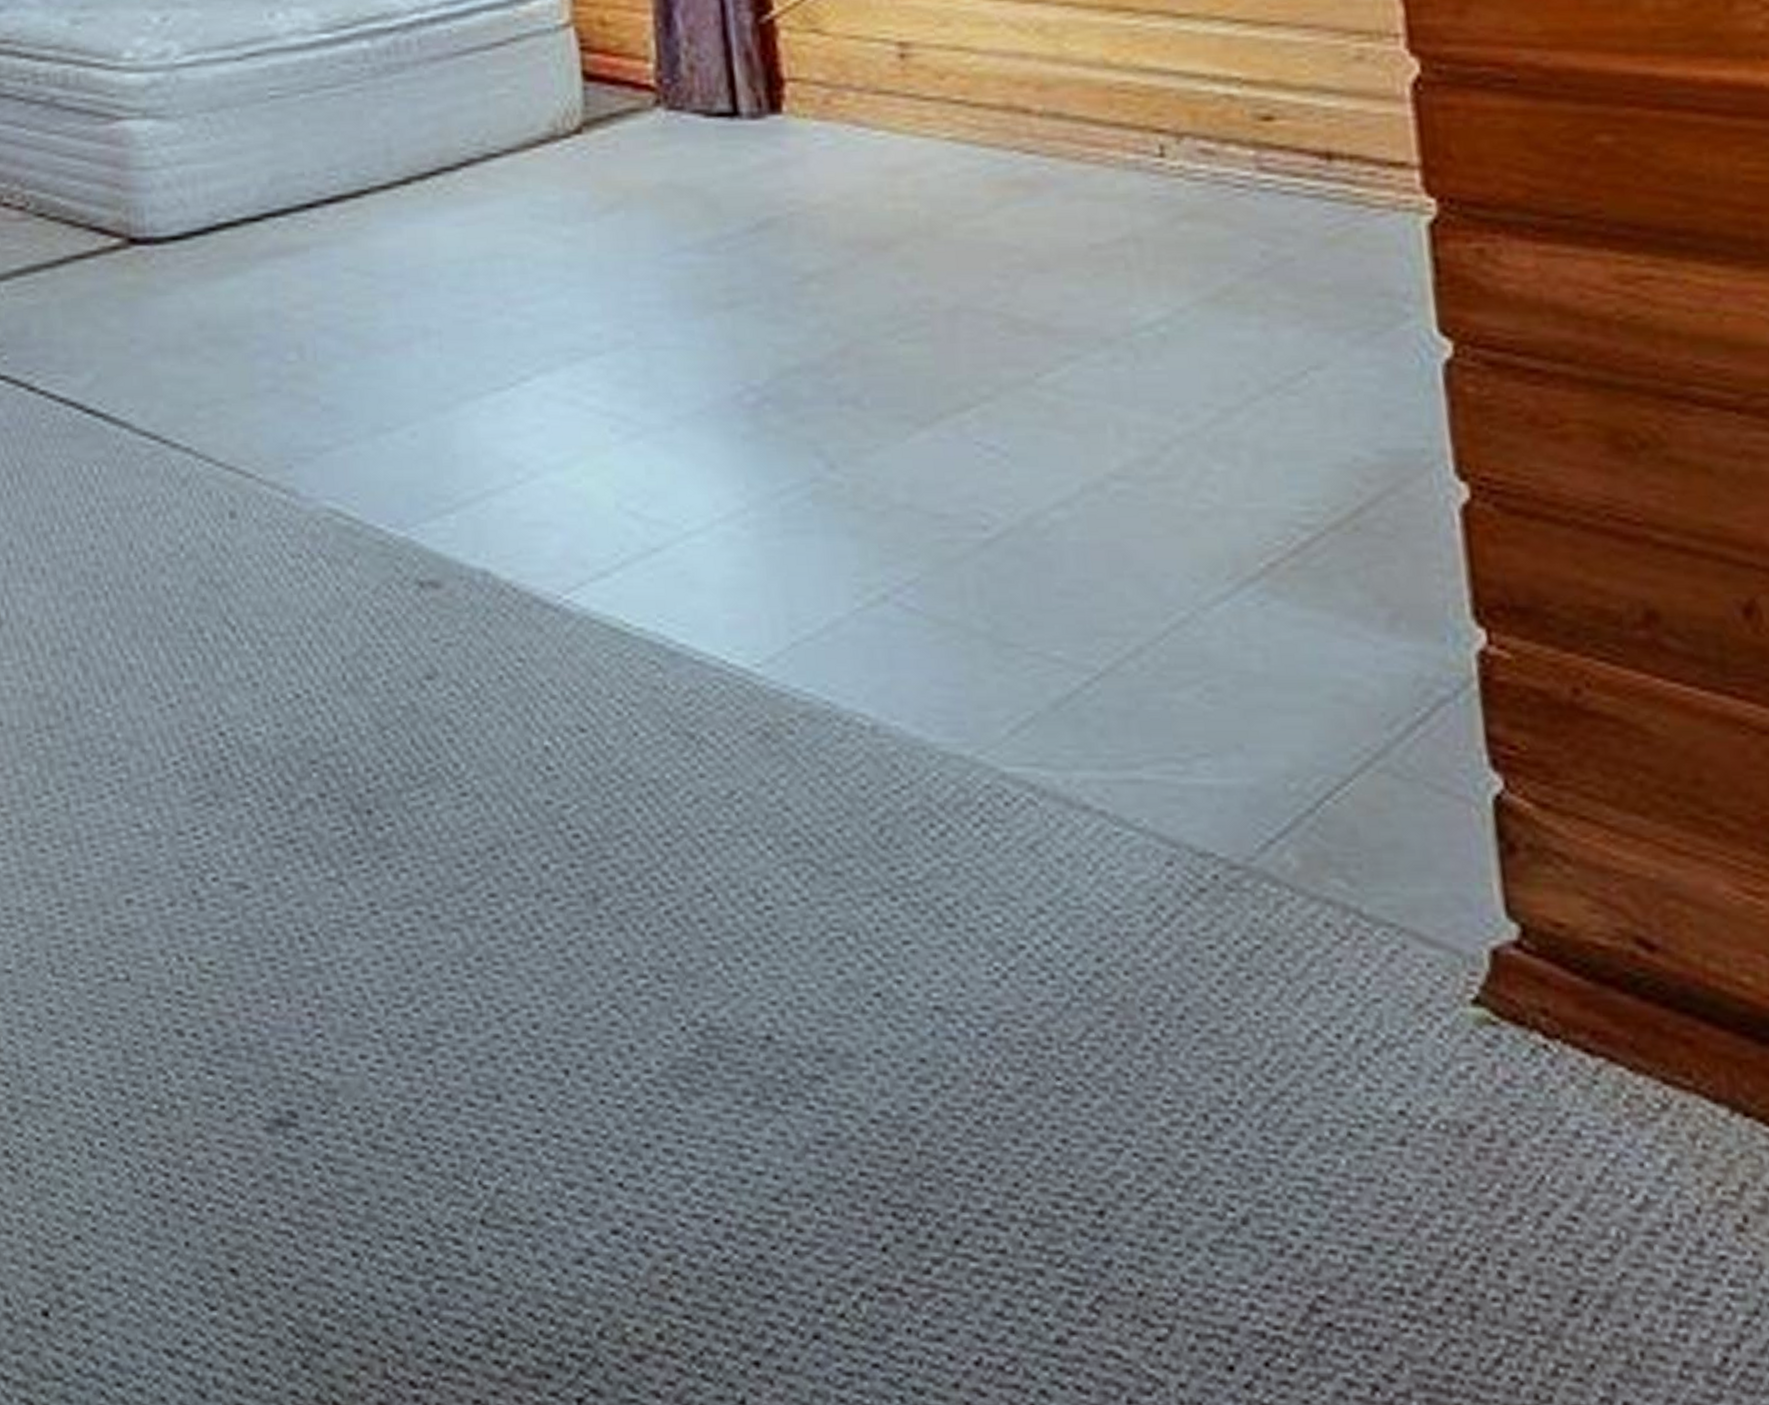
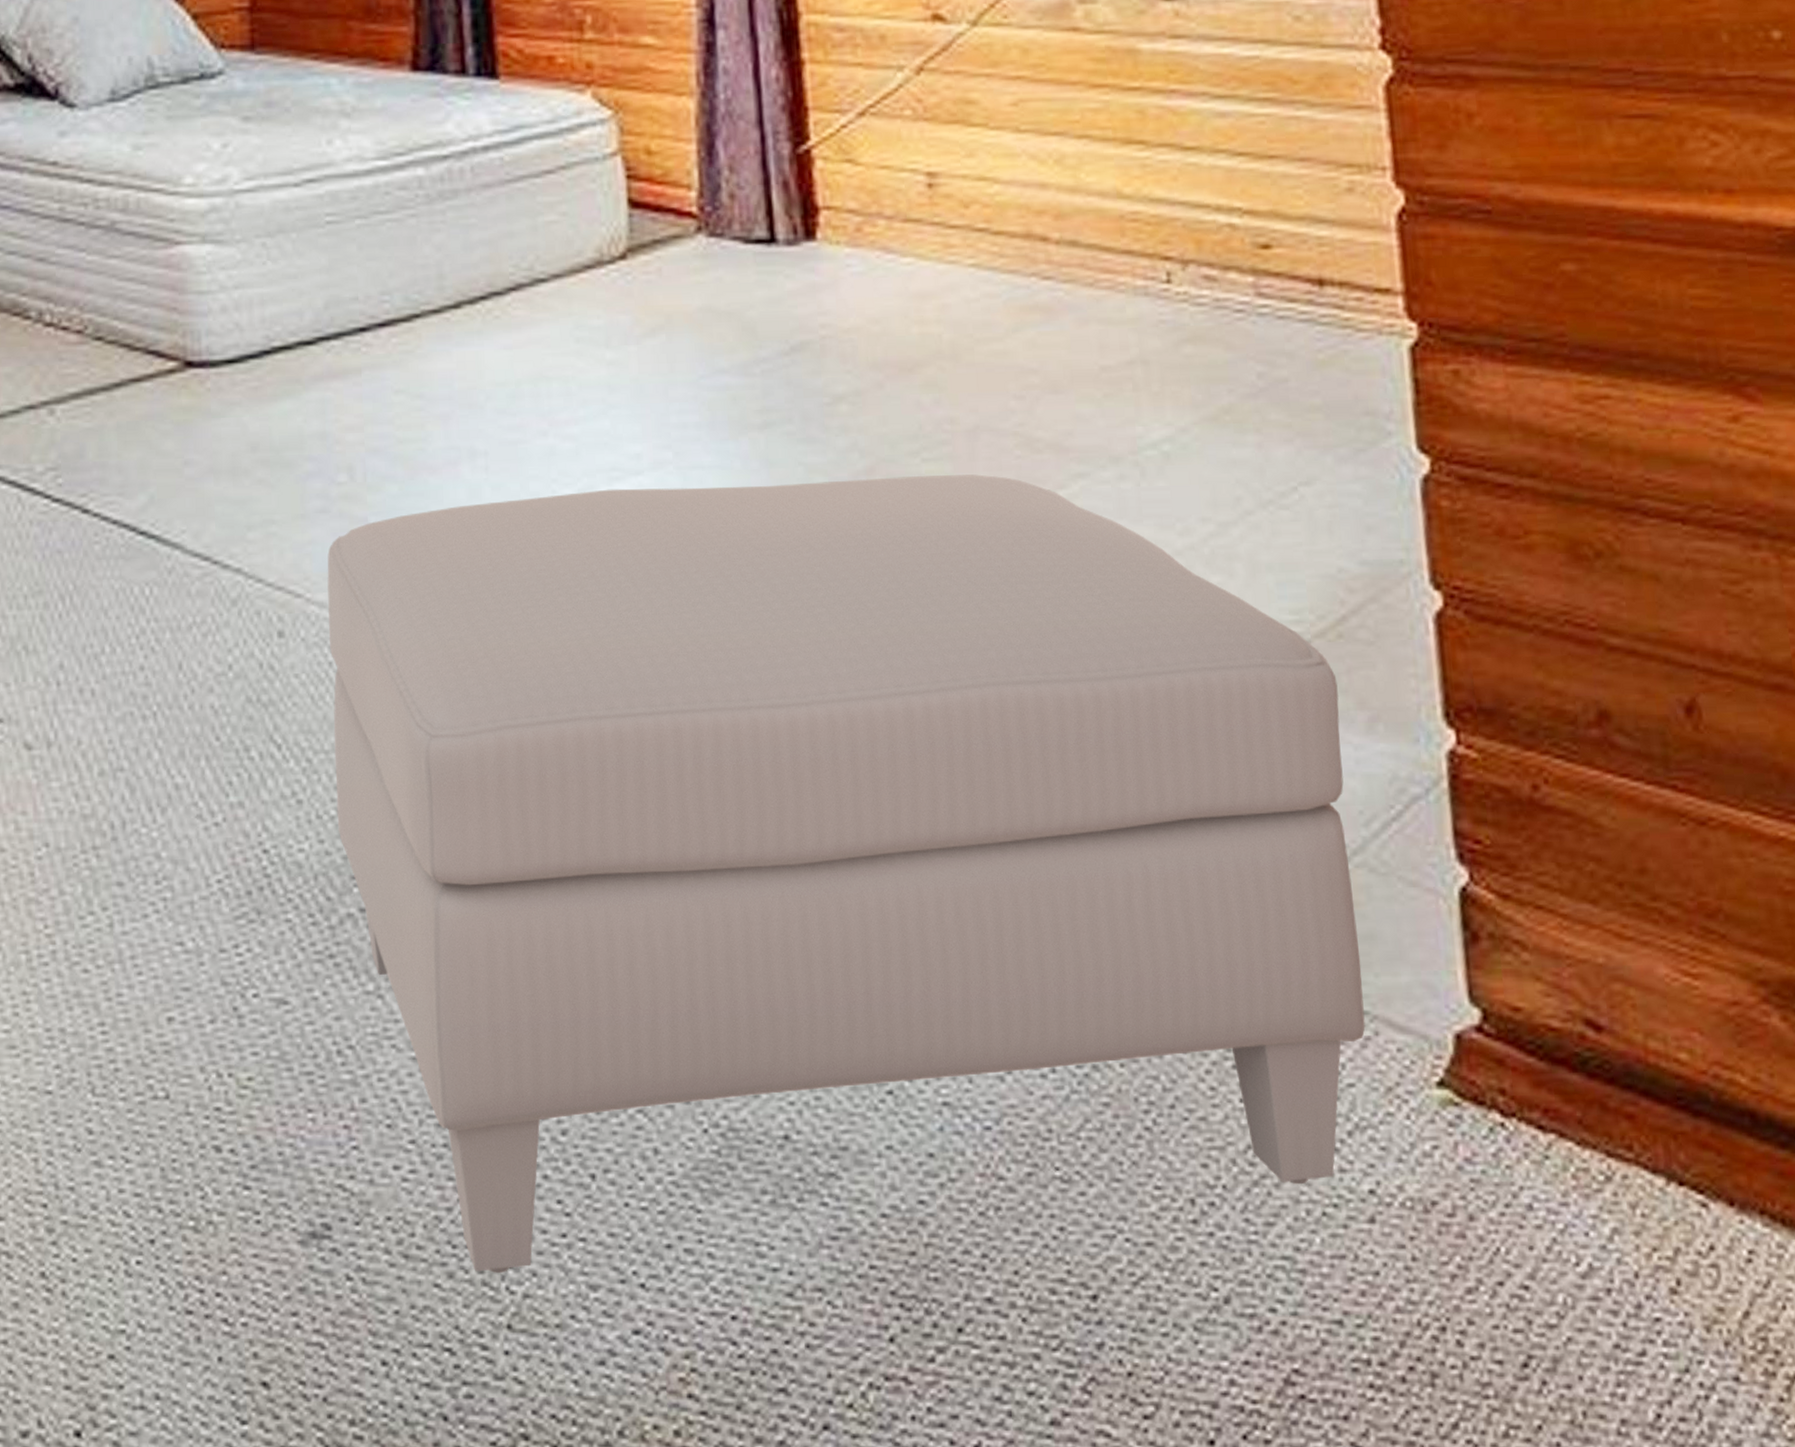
ottoman: none [278,356,1392,1167] -> present [327,474,1366,1273]

